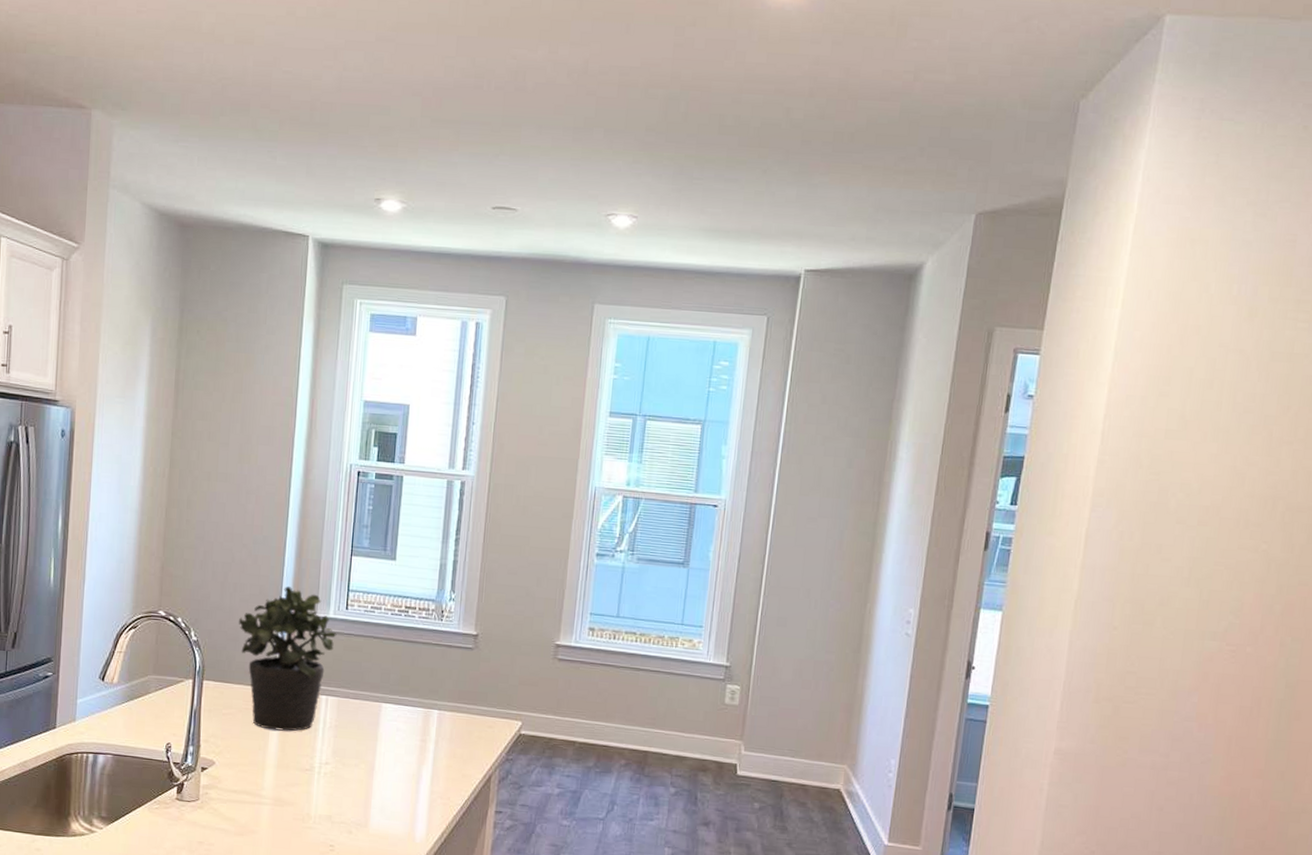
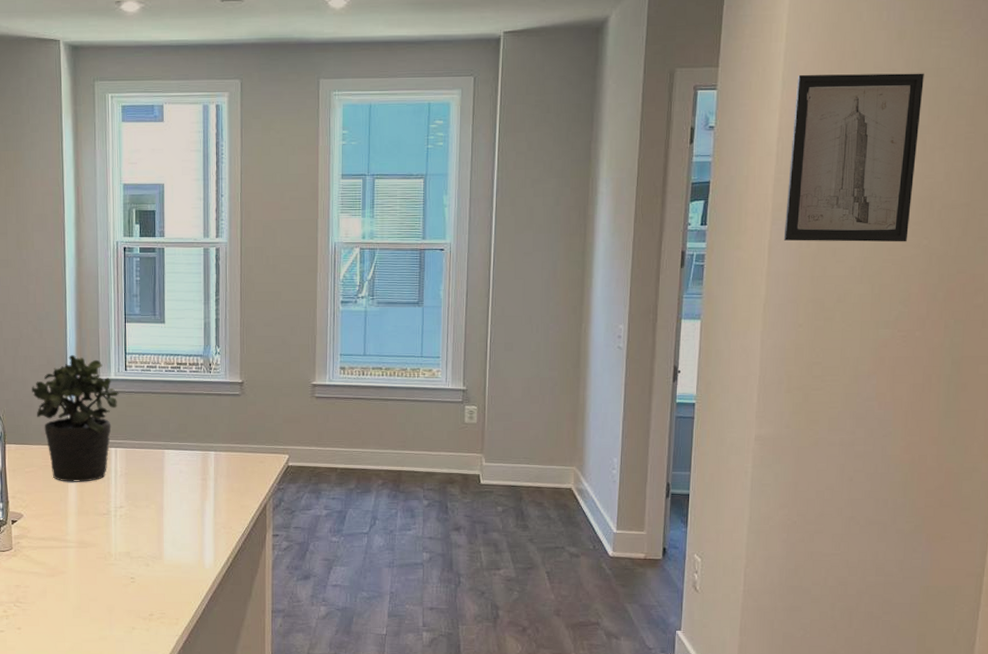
wall art: none [1103,346,1276,545] -> present [783,73,924,242]

